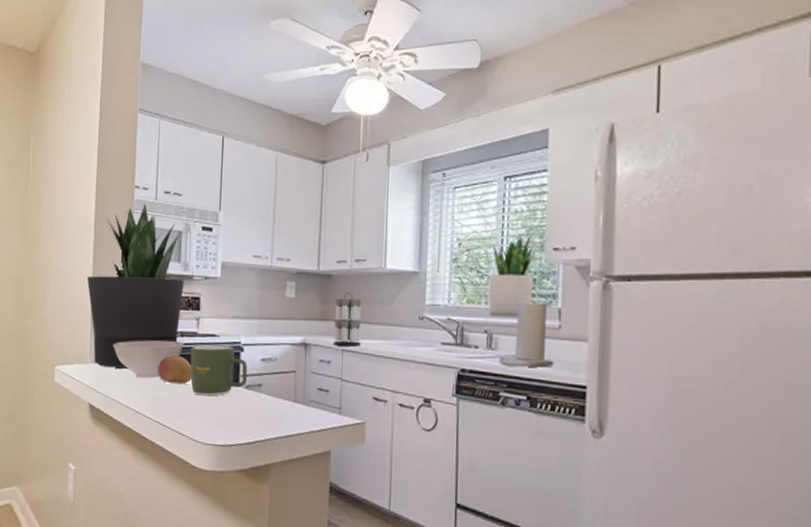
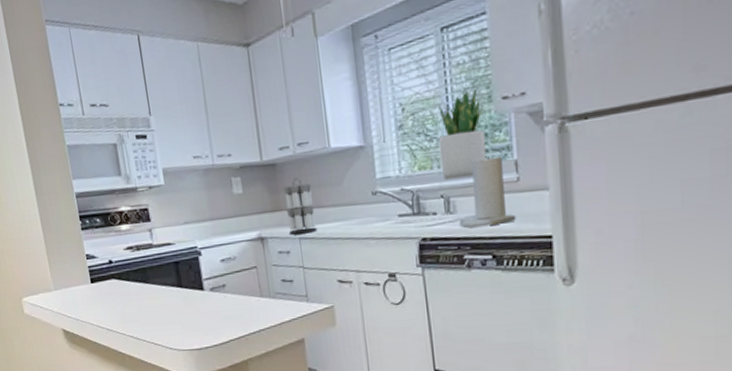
planter: present [86,203,184,369] -> none [32,120,135,293]
bowl: present [113,340,184,379] -> none [72,255,142,297]
fruit: present [157,355,192,385] -> none [120,269,156,298]
mug: present [190,345,248,396] -> none [149,251,211,305]

